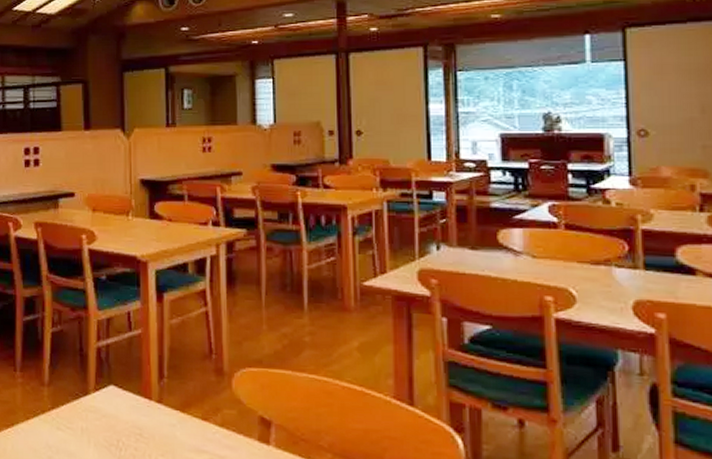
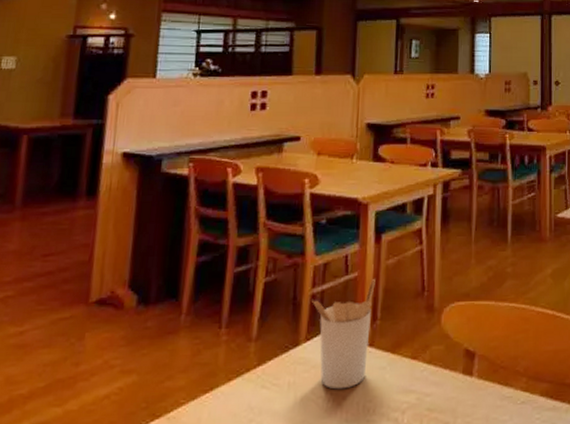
utensil holder: none [98,336,160,441] -> present [312,278,376,390]

